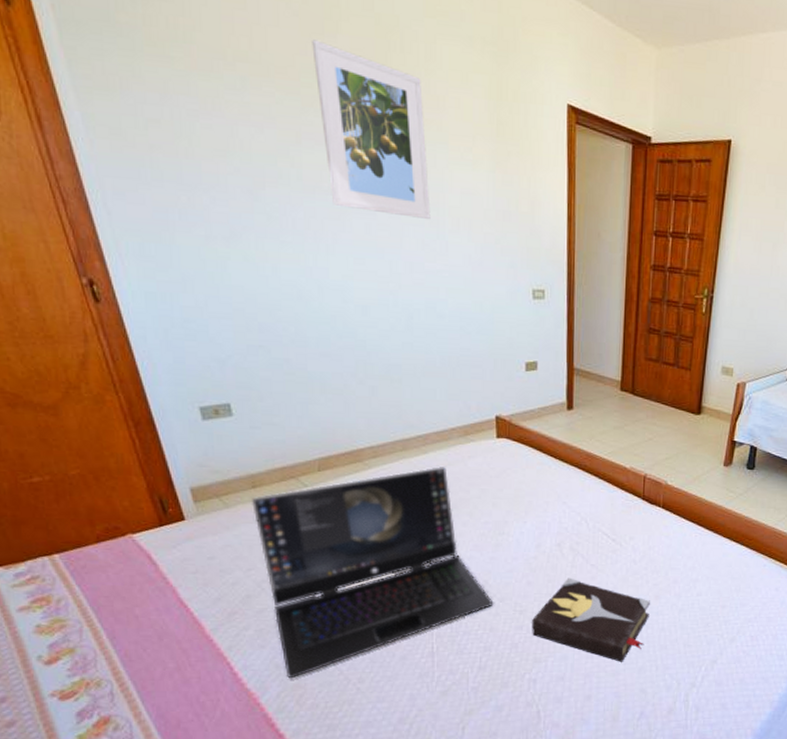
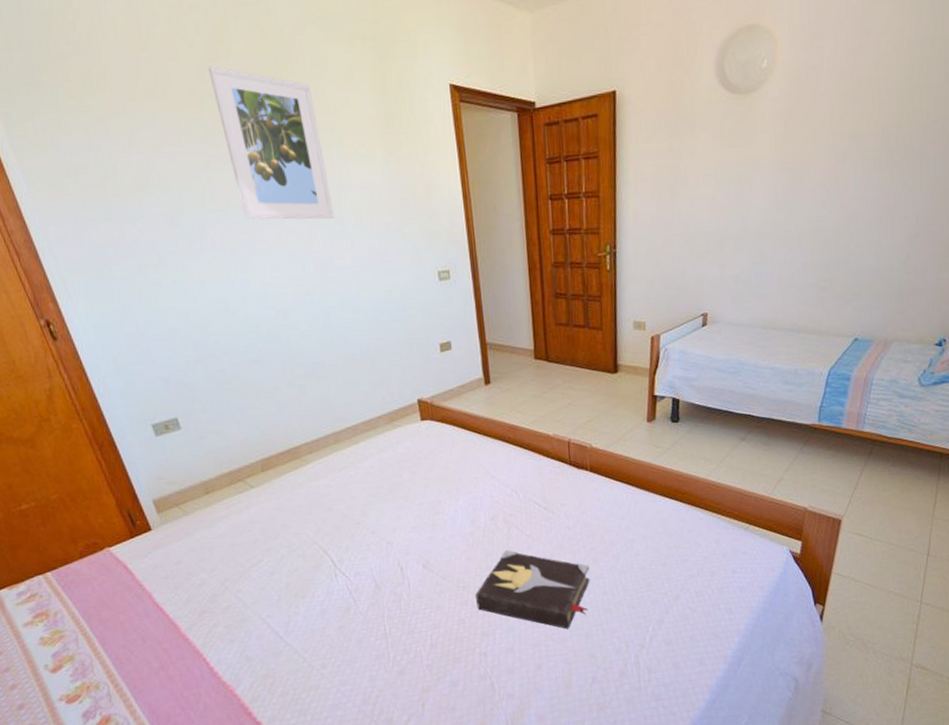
laptop: present [252,465,494,679] -> none [207,453,437,669]

